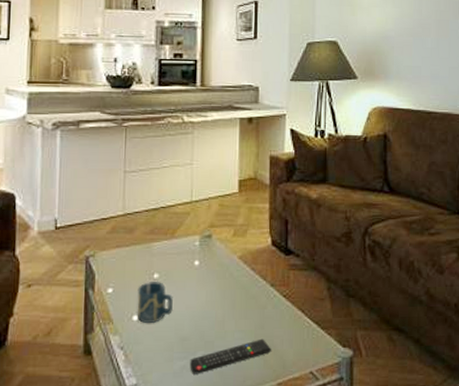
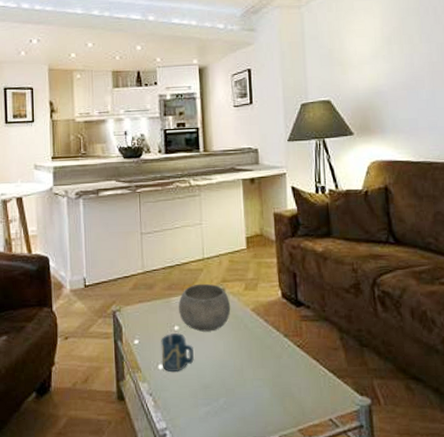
bowl: none [160,228,217,280] -> present [179,283,231,332]
remote control: present [190,338,271,374] -> none [213,386,290,420]

